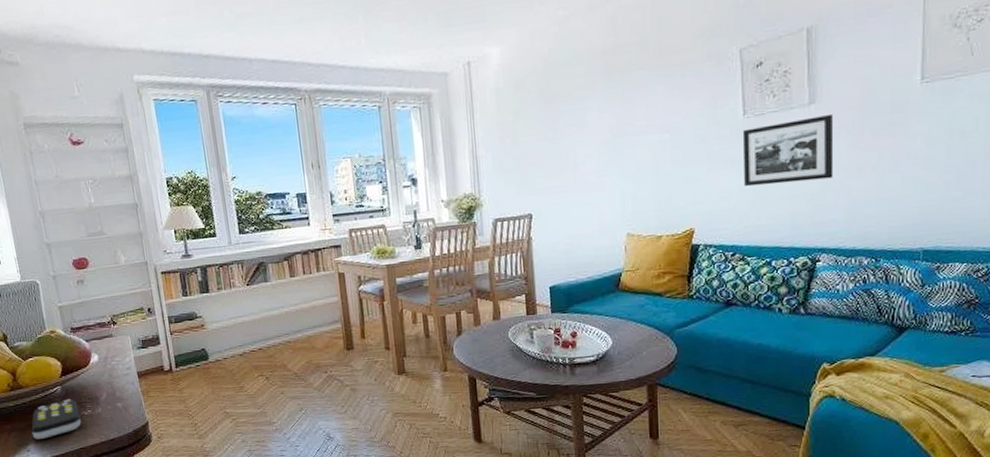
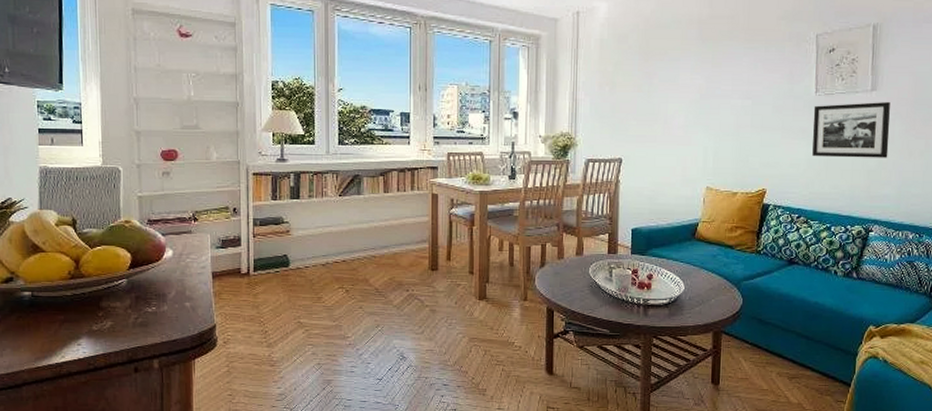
remote control: present [31,399,81,439] -> none [86,293,143,333]

